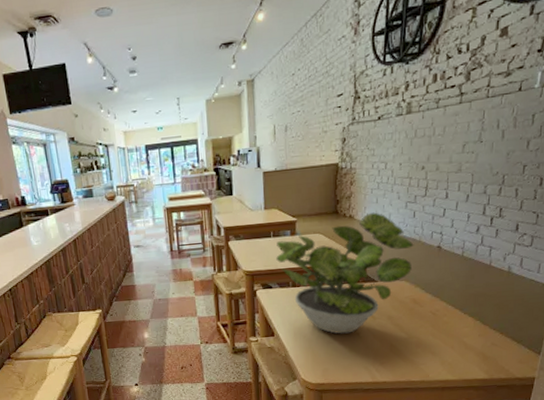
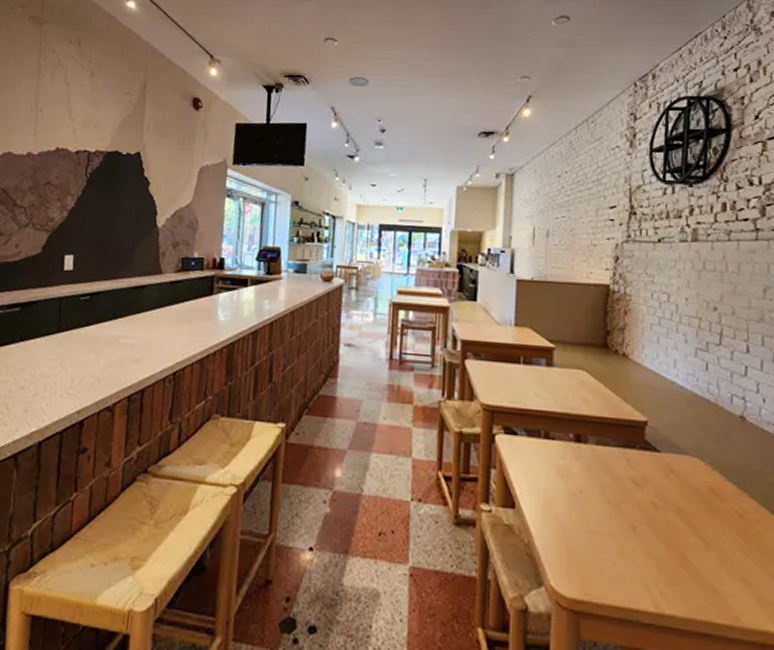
potted plant: present [276,212,414,334] -> none [525,354,708,524]

